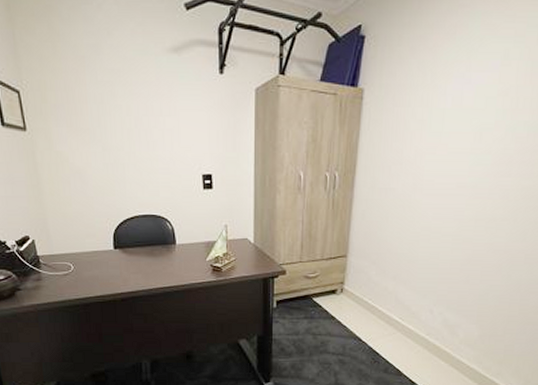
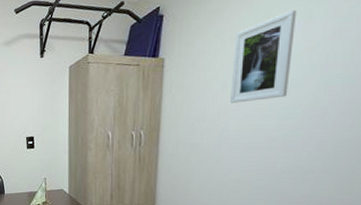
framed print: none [427,48,496,146] -> present [231,10,297,103]

